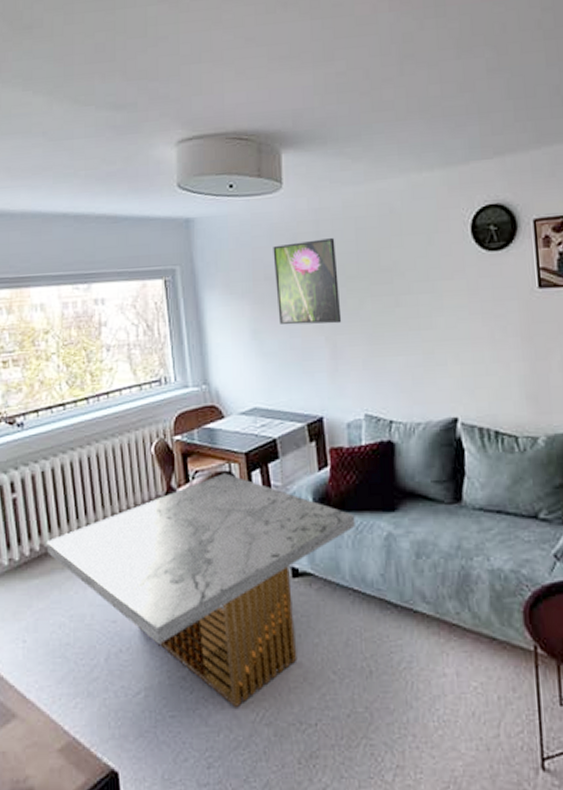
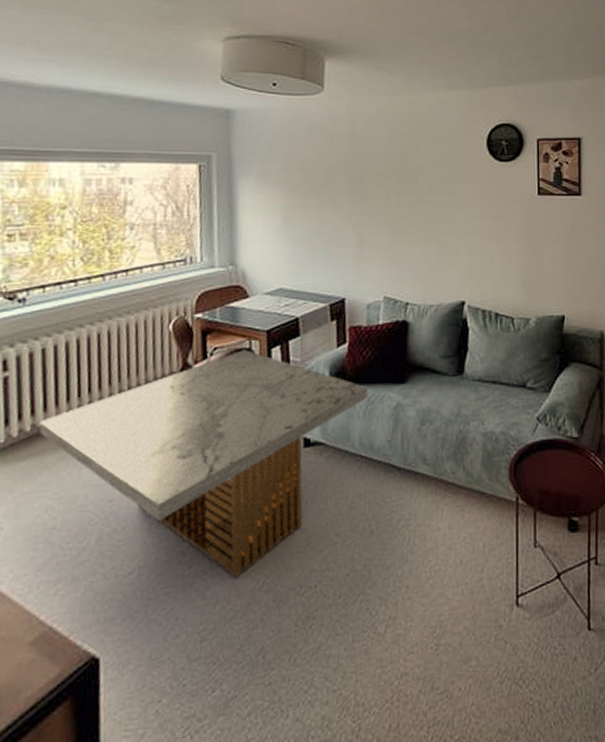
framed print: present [273,238,342,325] -> none [309,139,370,215]

